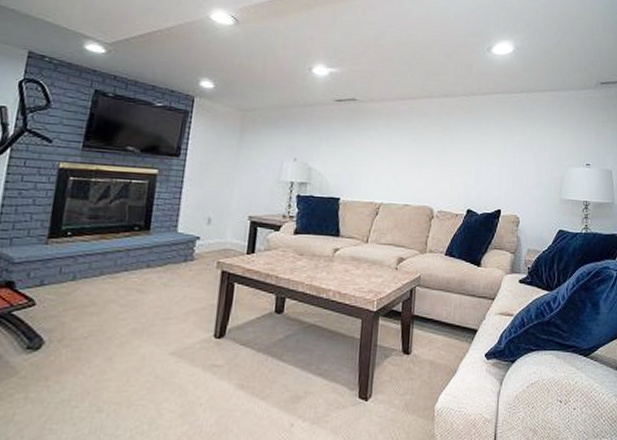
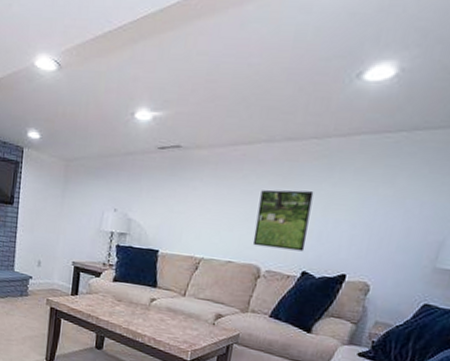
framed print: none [424,138,468,192] -> present [252,190,314,252]

